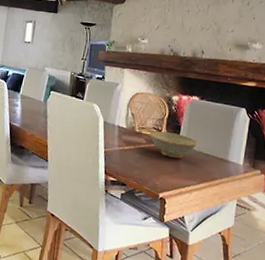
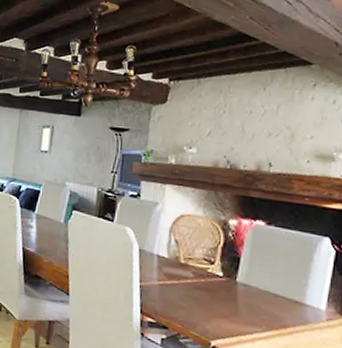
dish: present [149,131,197,159] -> none [198,262,262,299]

